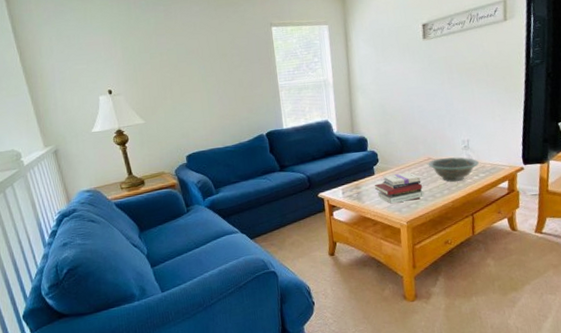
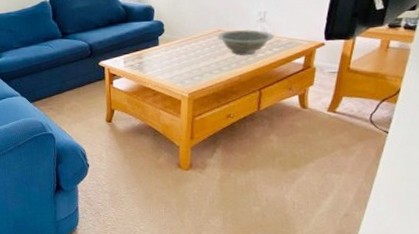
books: present [375,172,425,204] -> none [158,43,210,75]

